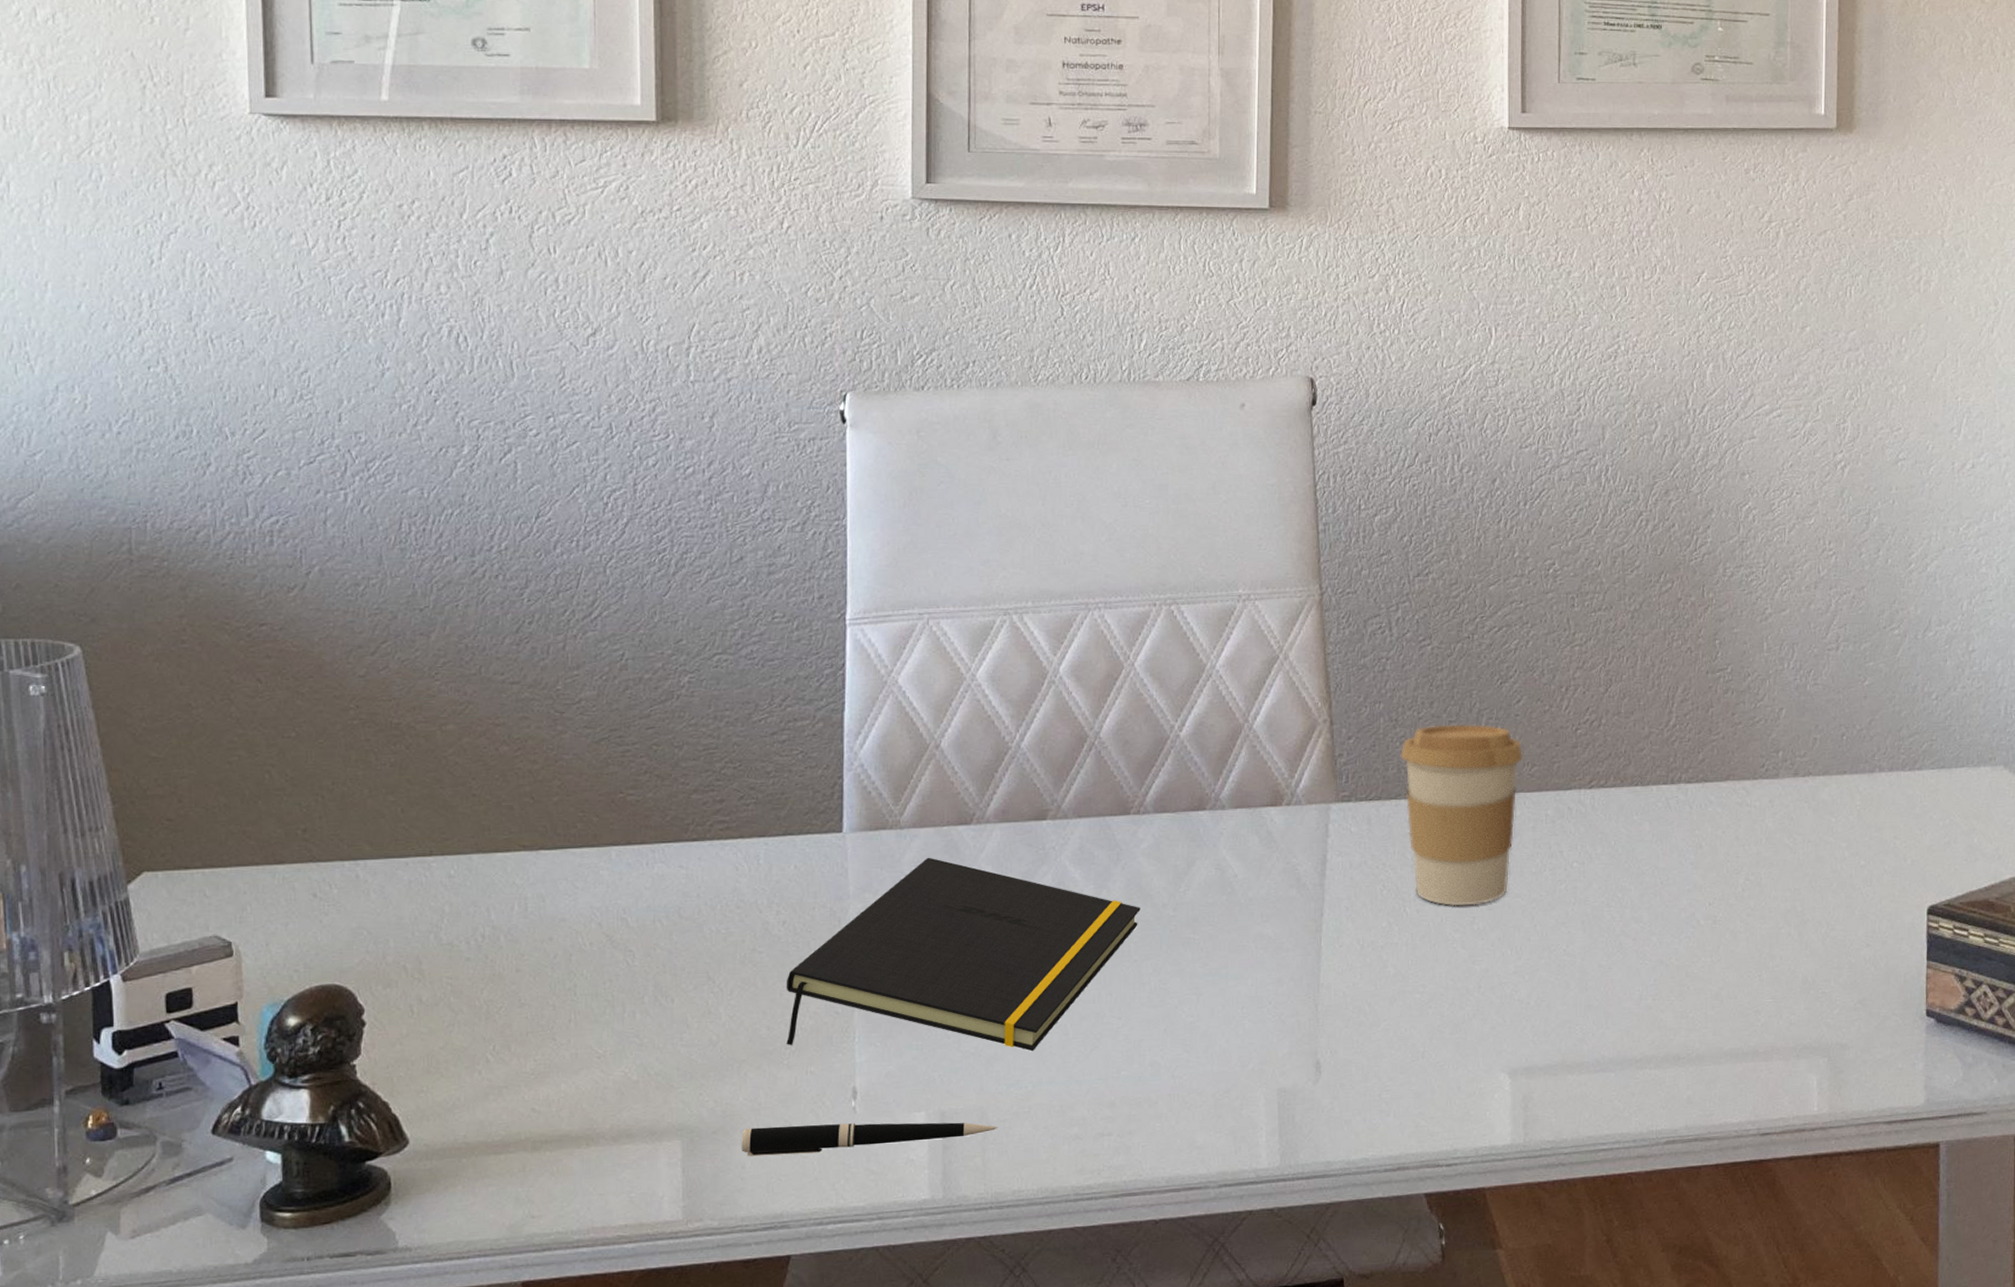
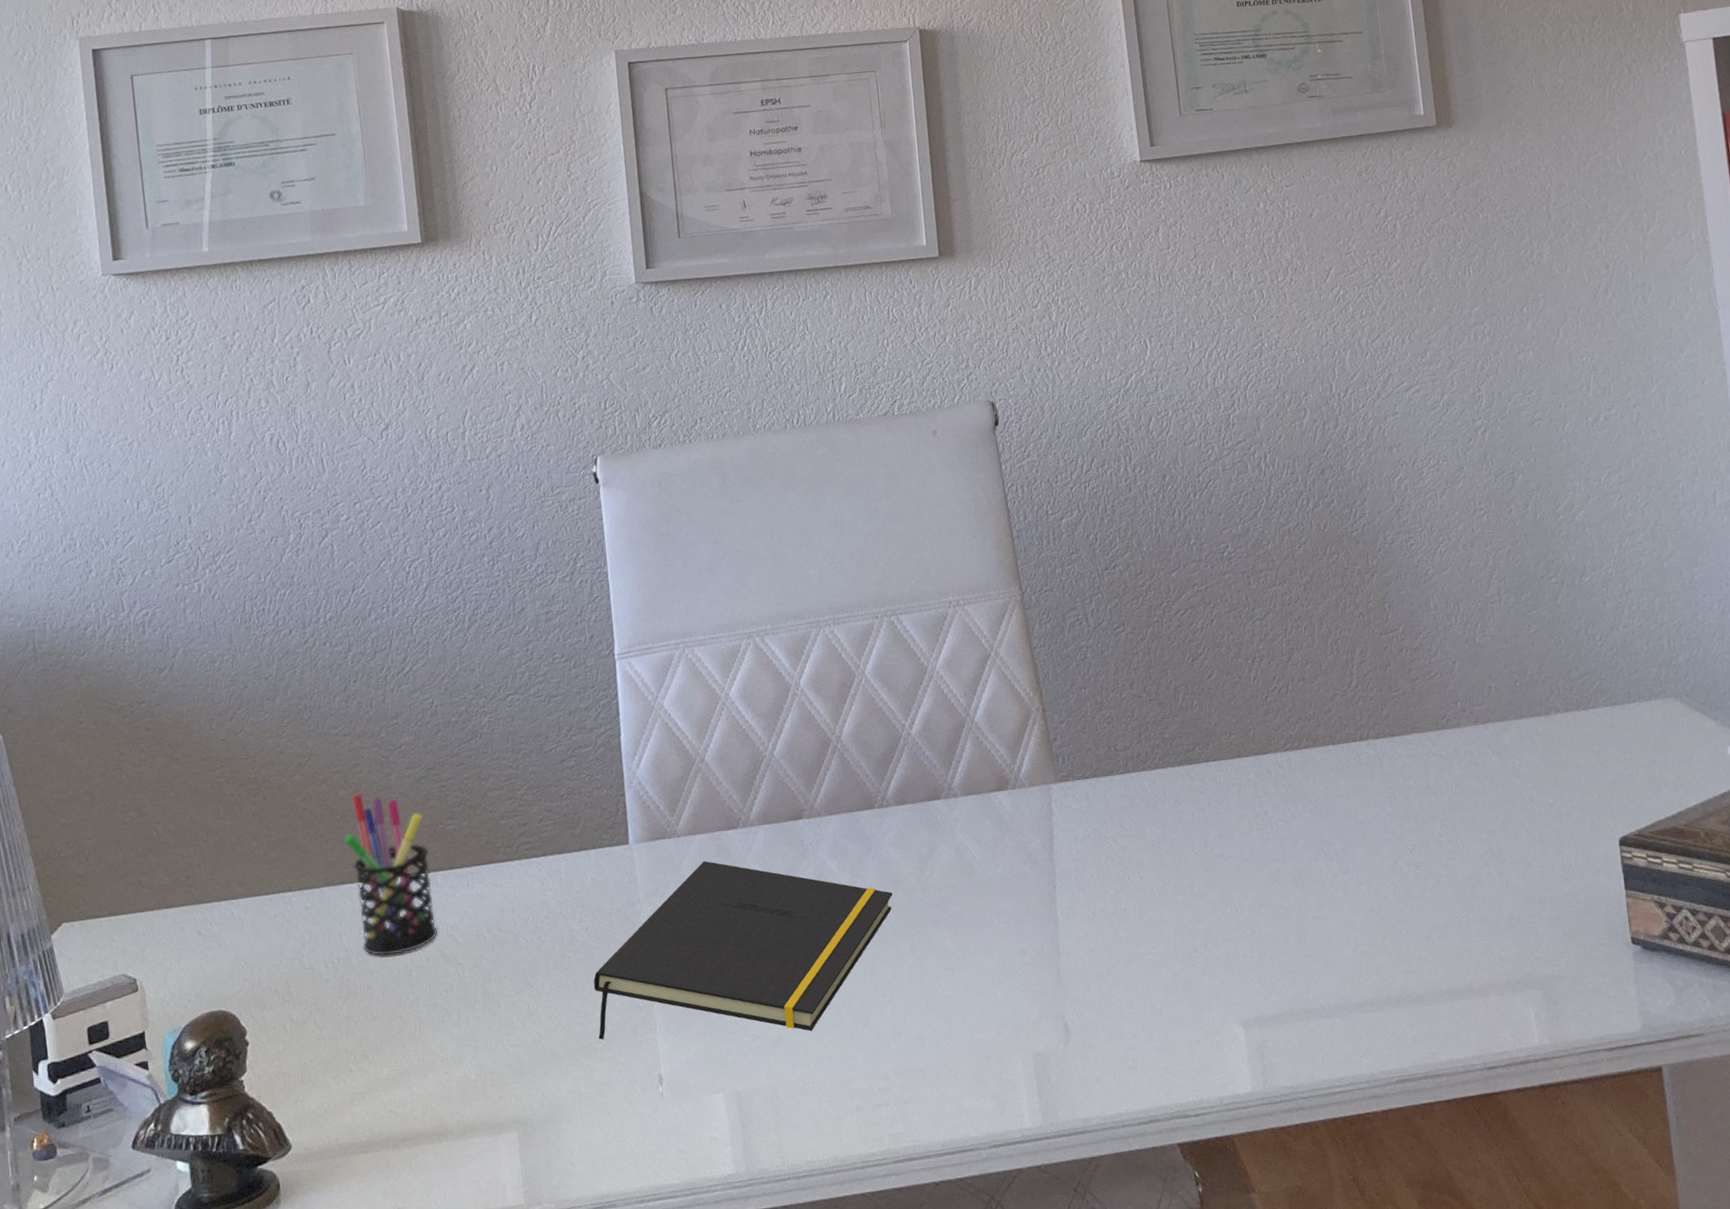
pen holder: none [501,751,607,936] -> present [343,793,438,956]
pen: present [741,1122,998,1157] -> none [568,1101,788,1144]
coffee cup: present [1400,724,1524,906] -> none [1108,700,1221,871]

